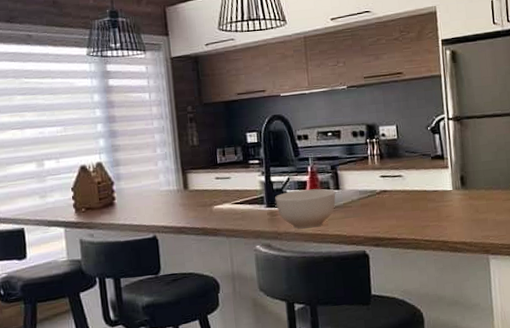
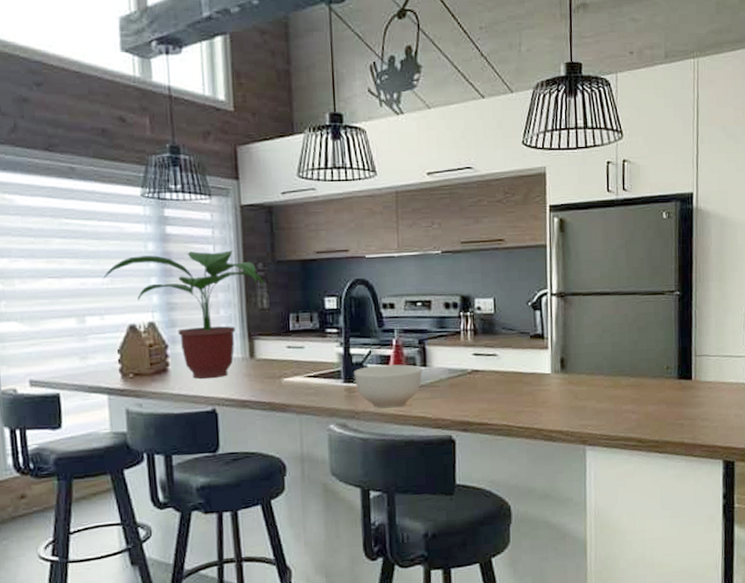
potted plant: none [57,96,194,210] -> present [103,250,265,379]

